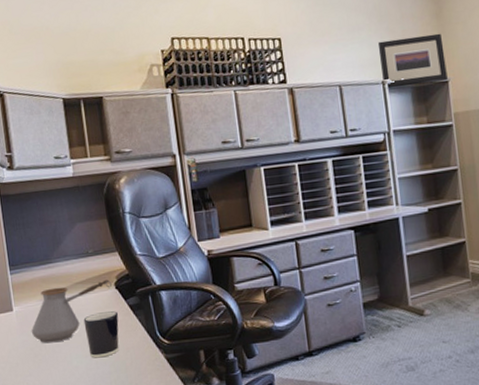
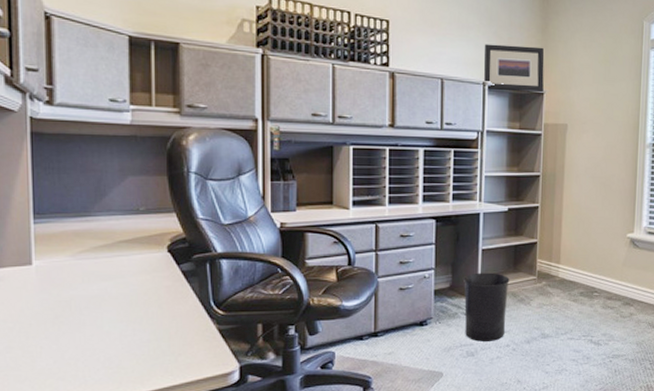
coffee pot: present [31,279,111,344] -> none [53,241,163,304]
mug: present [83,311,119,358] -> none [123,276,167,324]
waste bin: none [391,279,444,355] -> present [464,272,510,342]

